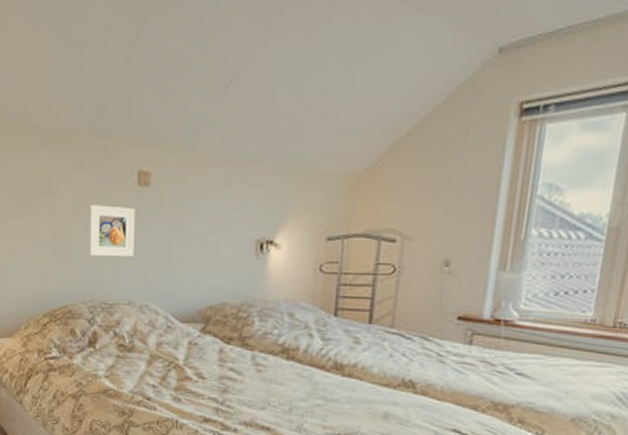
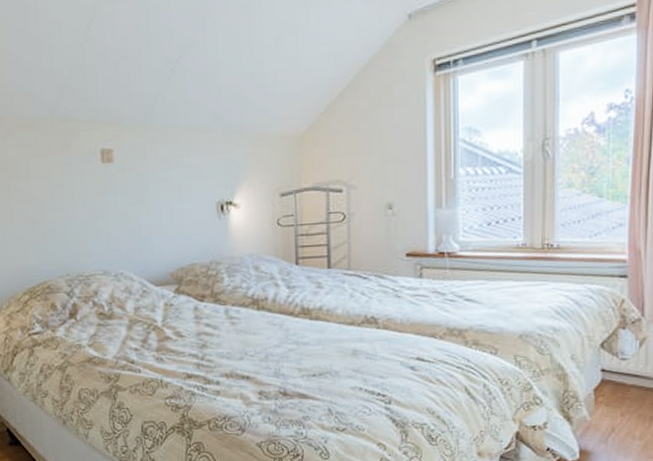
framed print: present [88,205,135,257] -> none [58,183,105,233]

